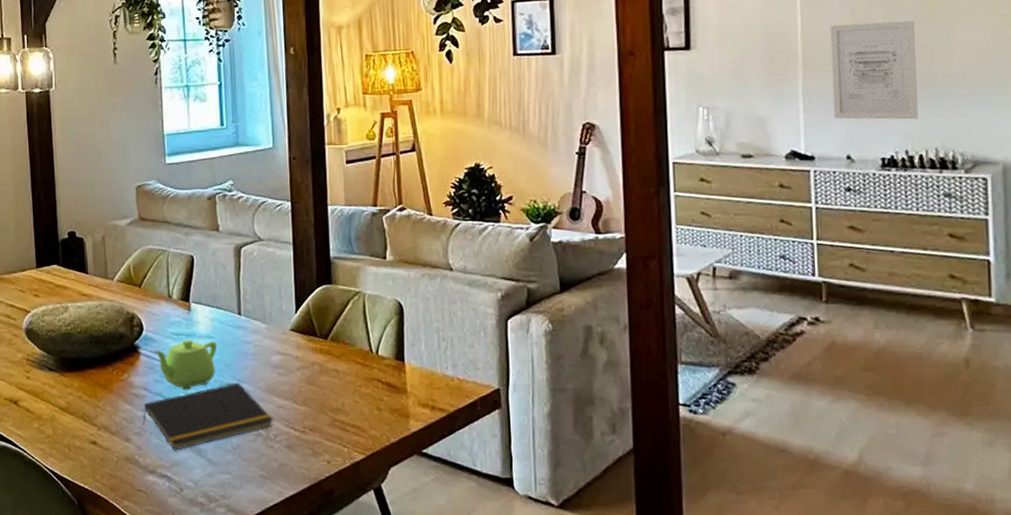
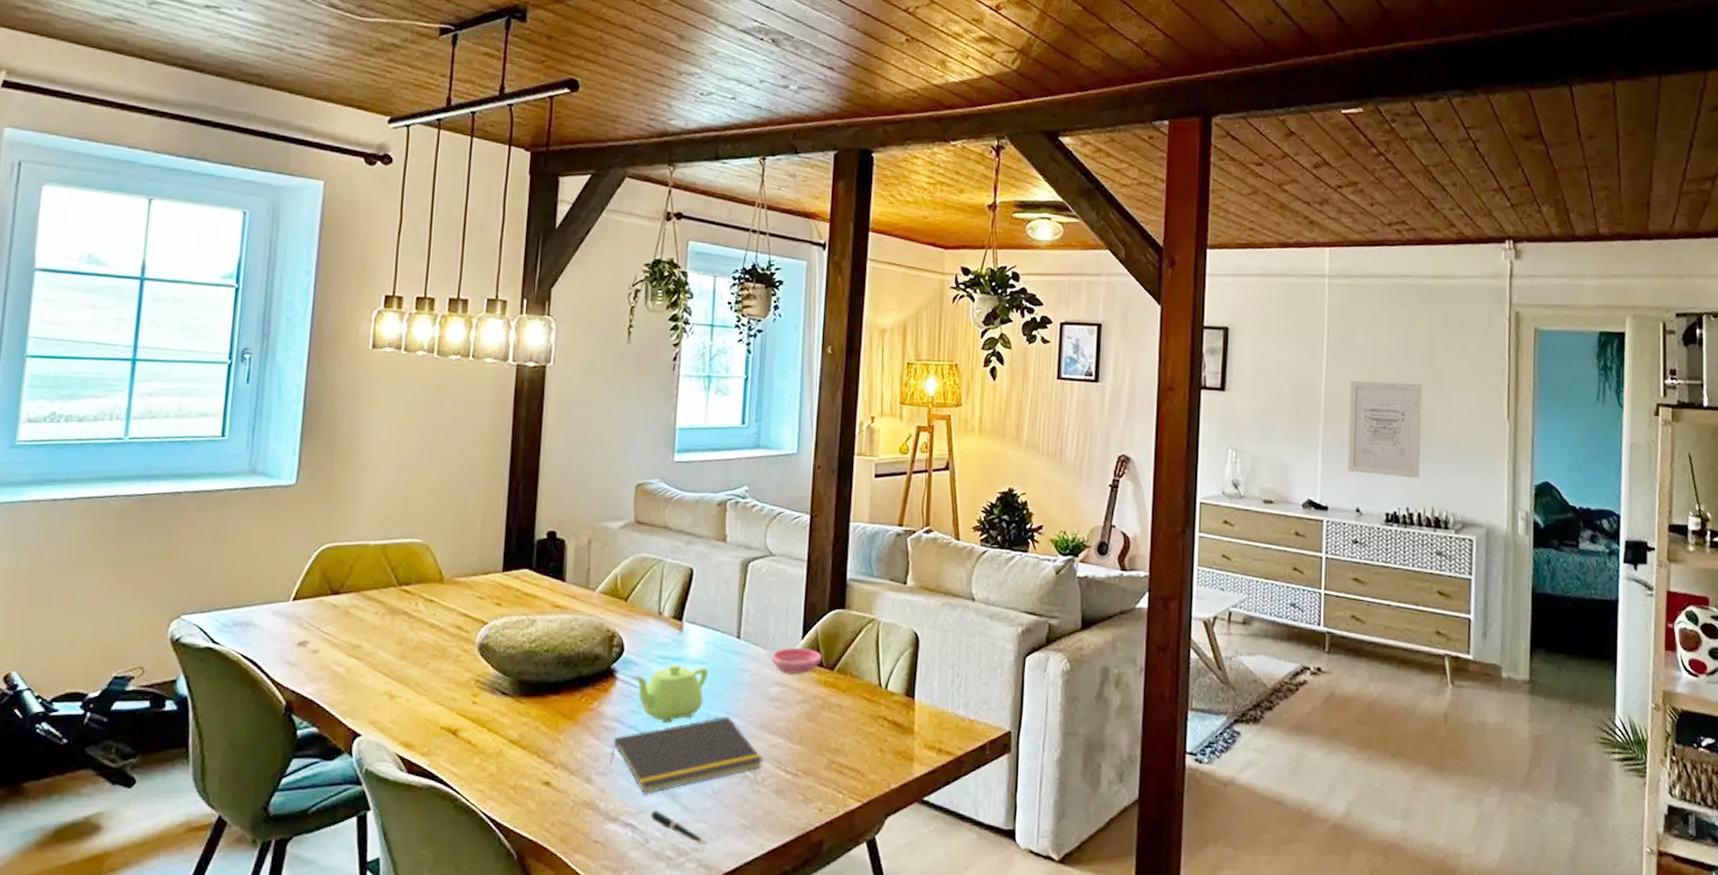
pen: none [181,463,234,494] -> present [650,809,709,846]
saucer: none [270,320,315,343] -> present [771,647,822,674]

